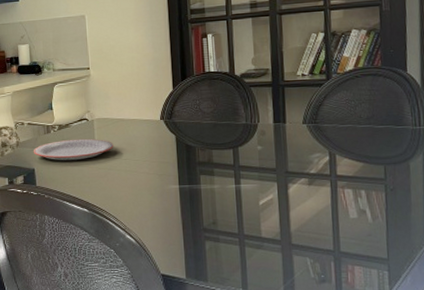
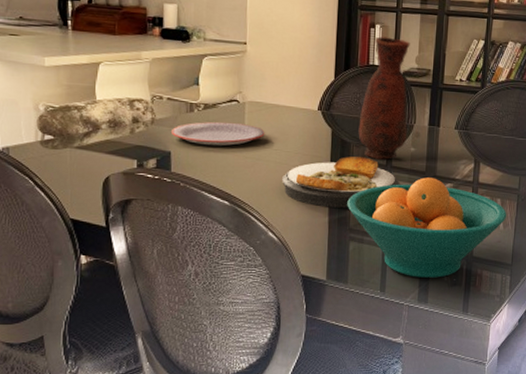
plate: none [134,159,251,209] -> present [282,156,401,208]
fruit bowl: none [198,174,375,275] -> present [347,177,507,278]
vase: none [201,44,252,160] -> present [358,36,410,160]

